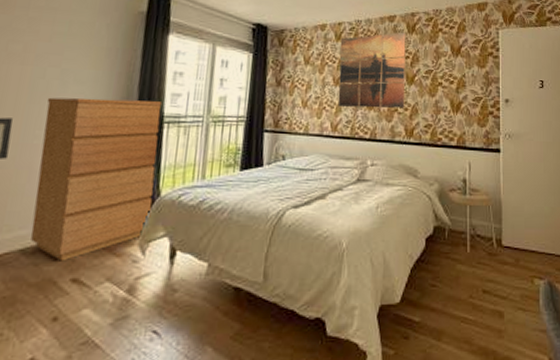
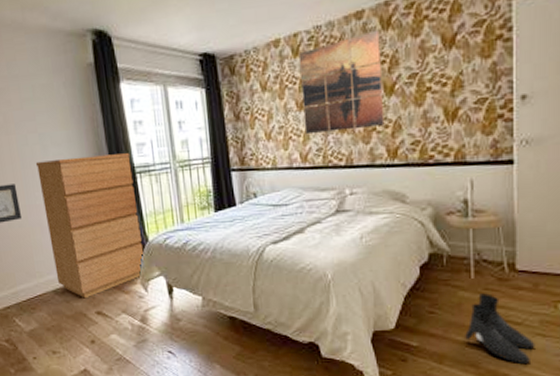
boots: none [461,267,518,340] -> present [465,293,535,365]

